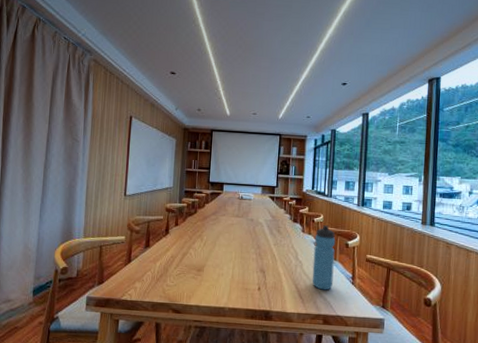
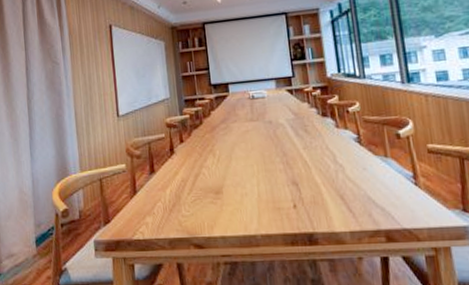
water bottle: present [312,225,336,290] -> none [353,114,390,198]

